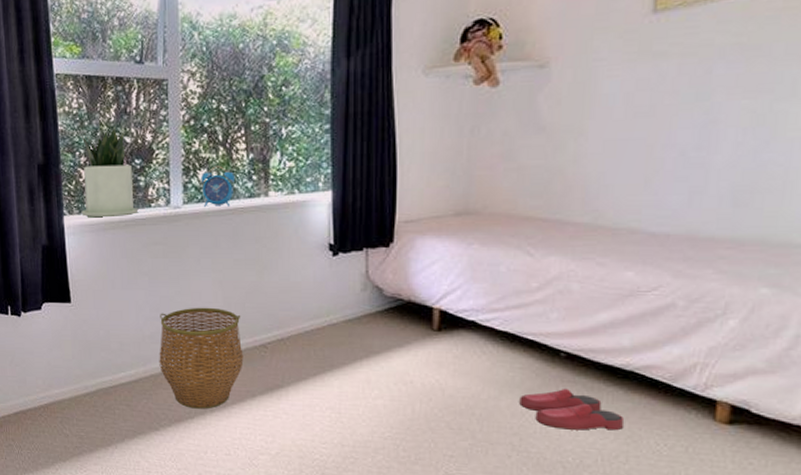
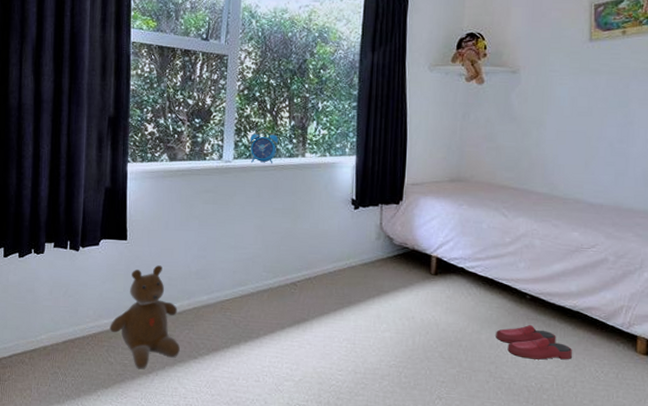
stuffed bear: none [61,329,139,442] -> present [109,265,180,369]
planter: present [80,126,139,218] -> none [143,90,195,167]
basket: present [159,307,244,409] -> none [202,248,277,340]

